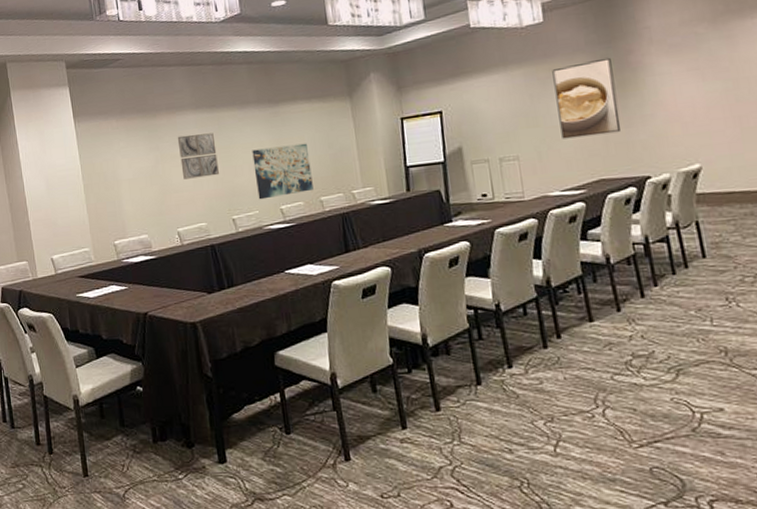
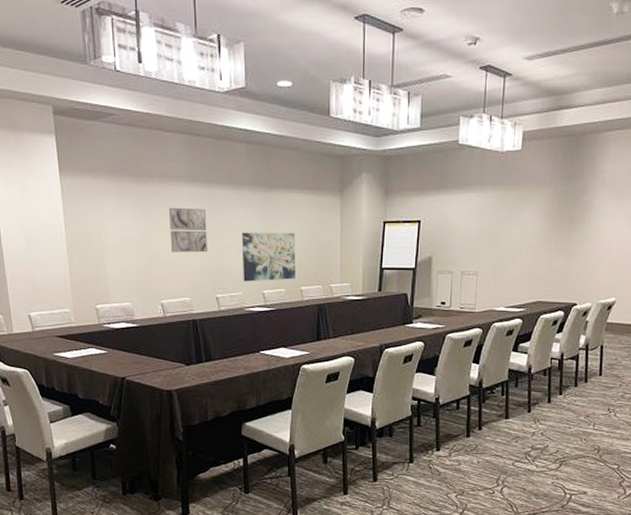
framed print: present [552,57,622,139] -> none [515,193,568,262]

